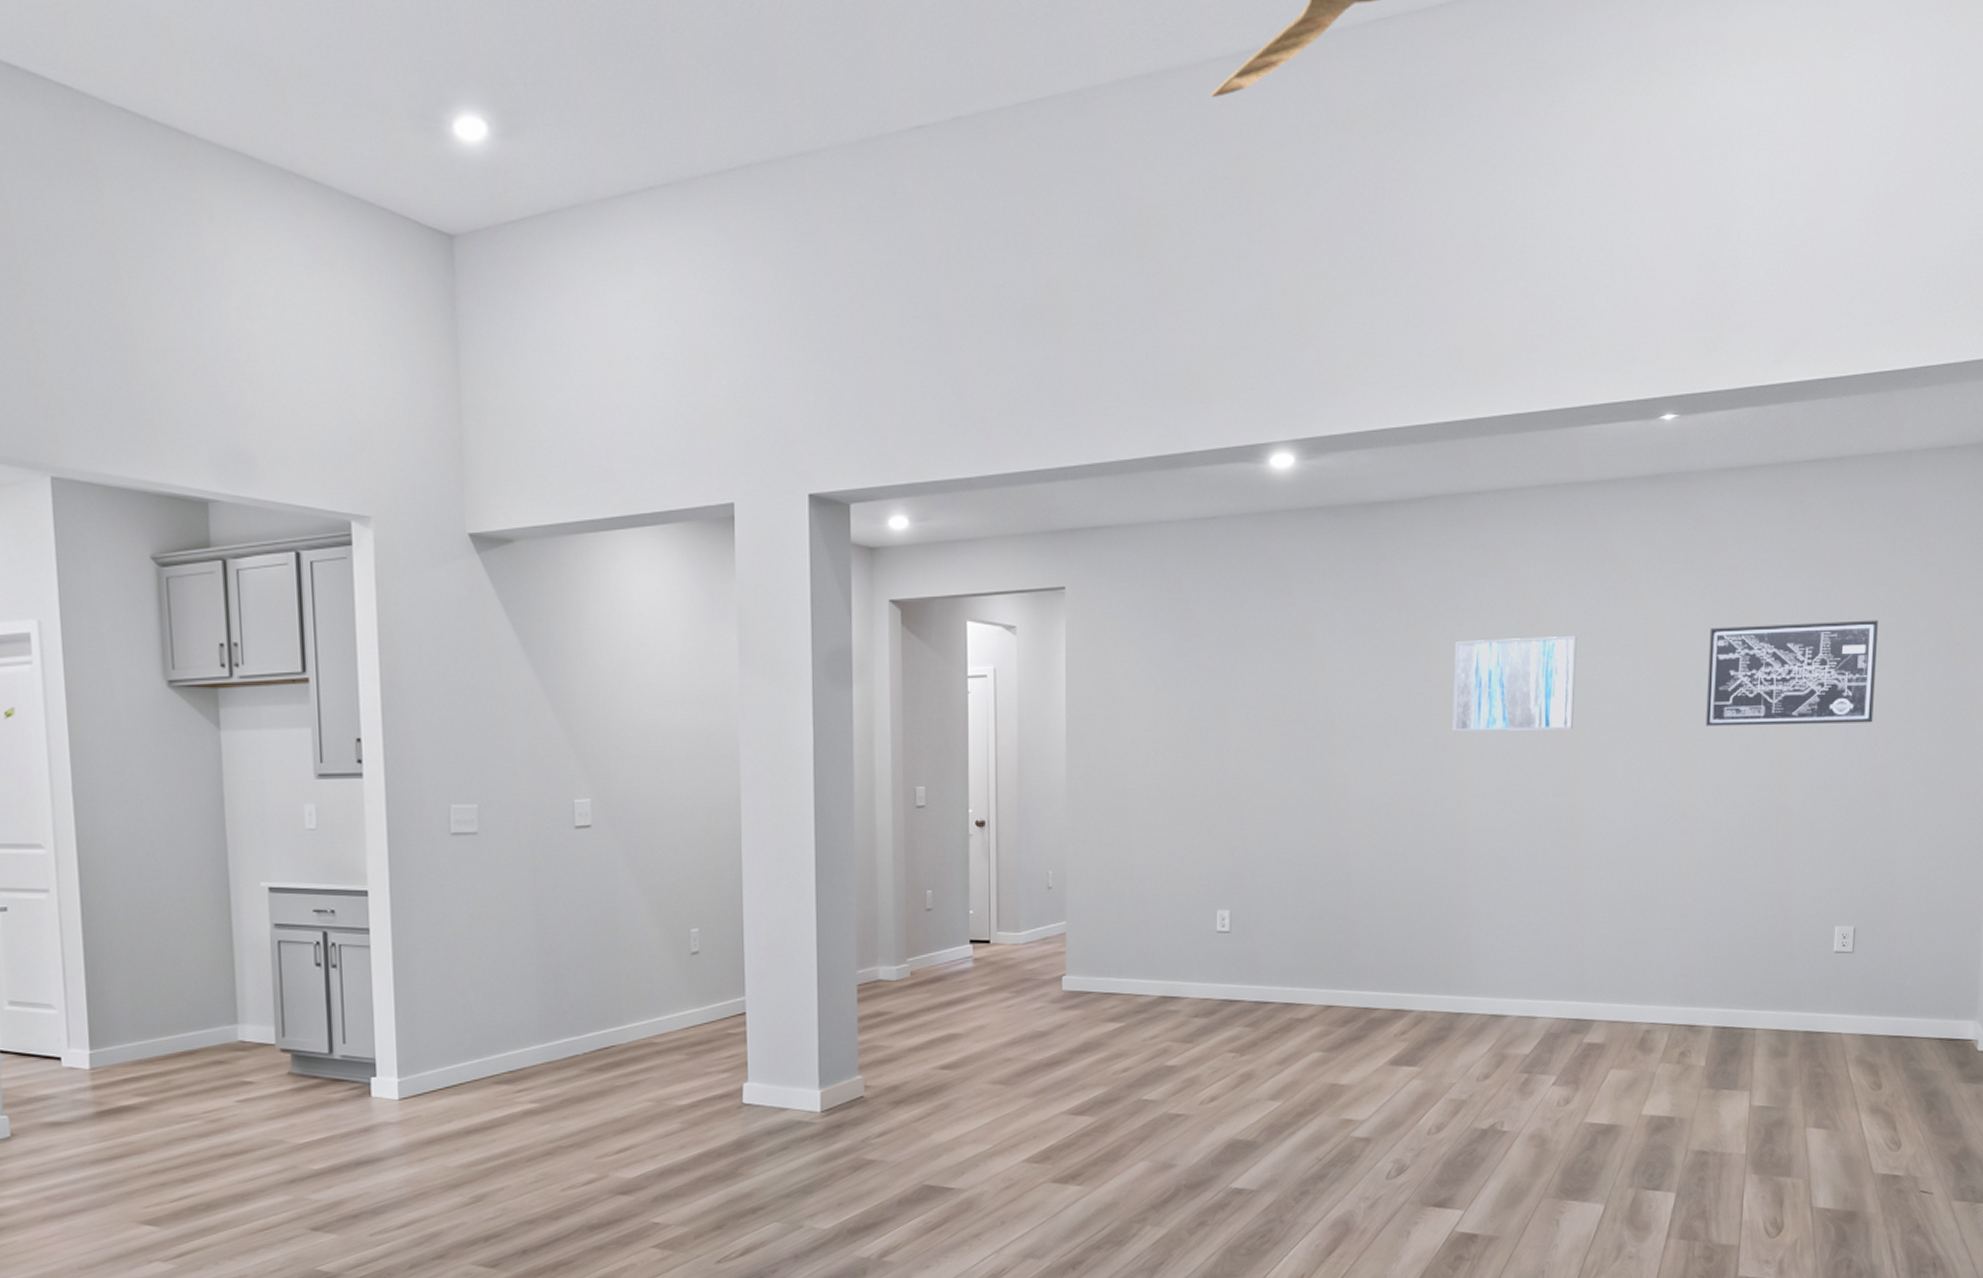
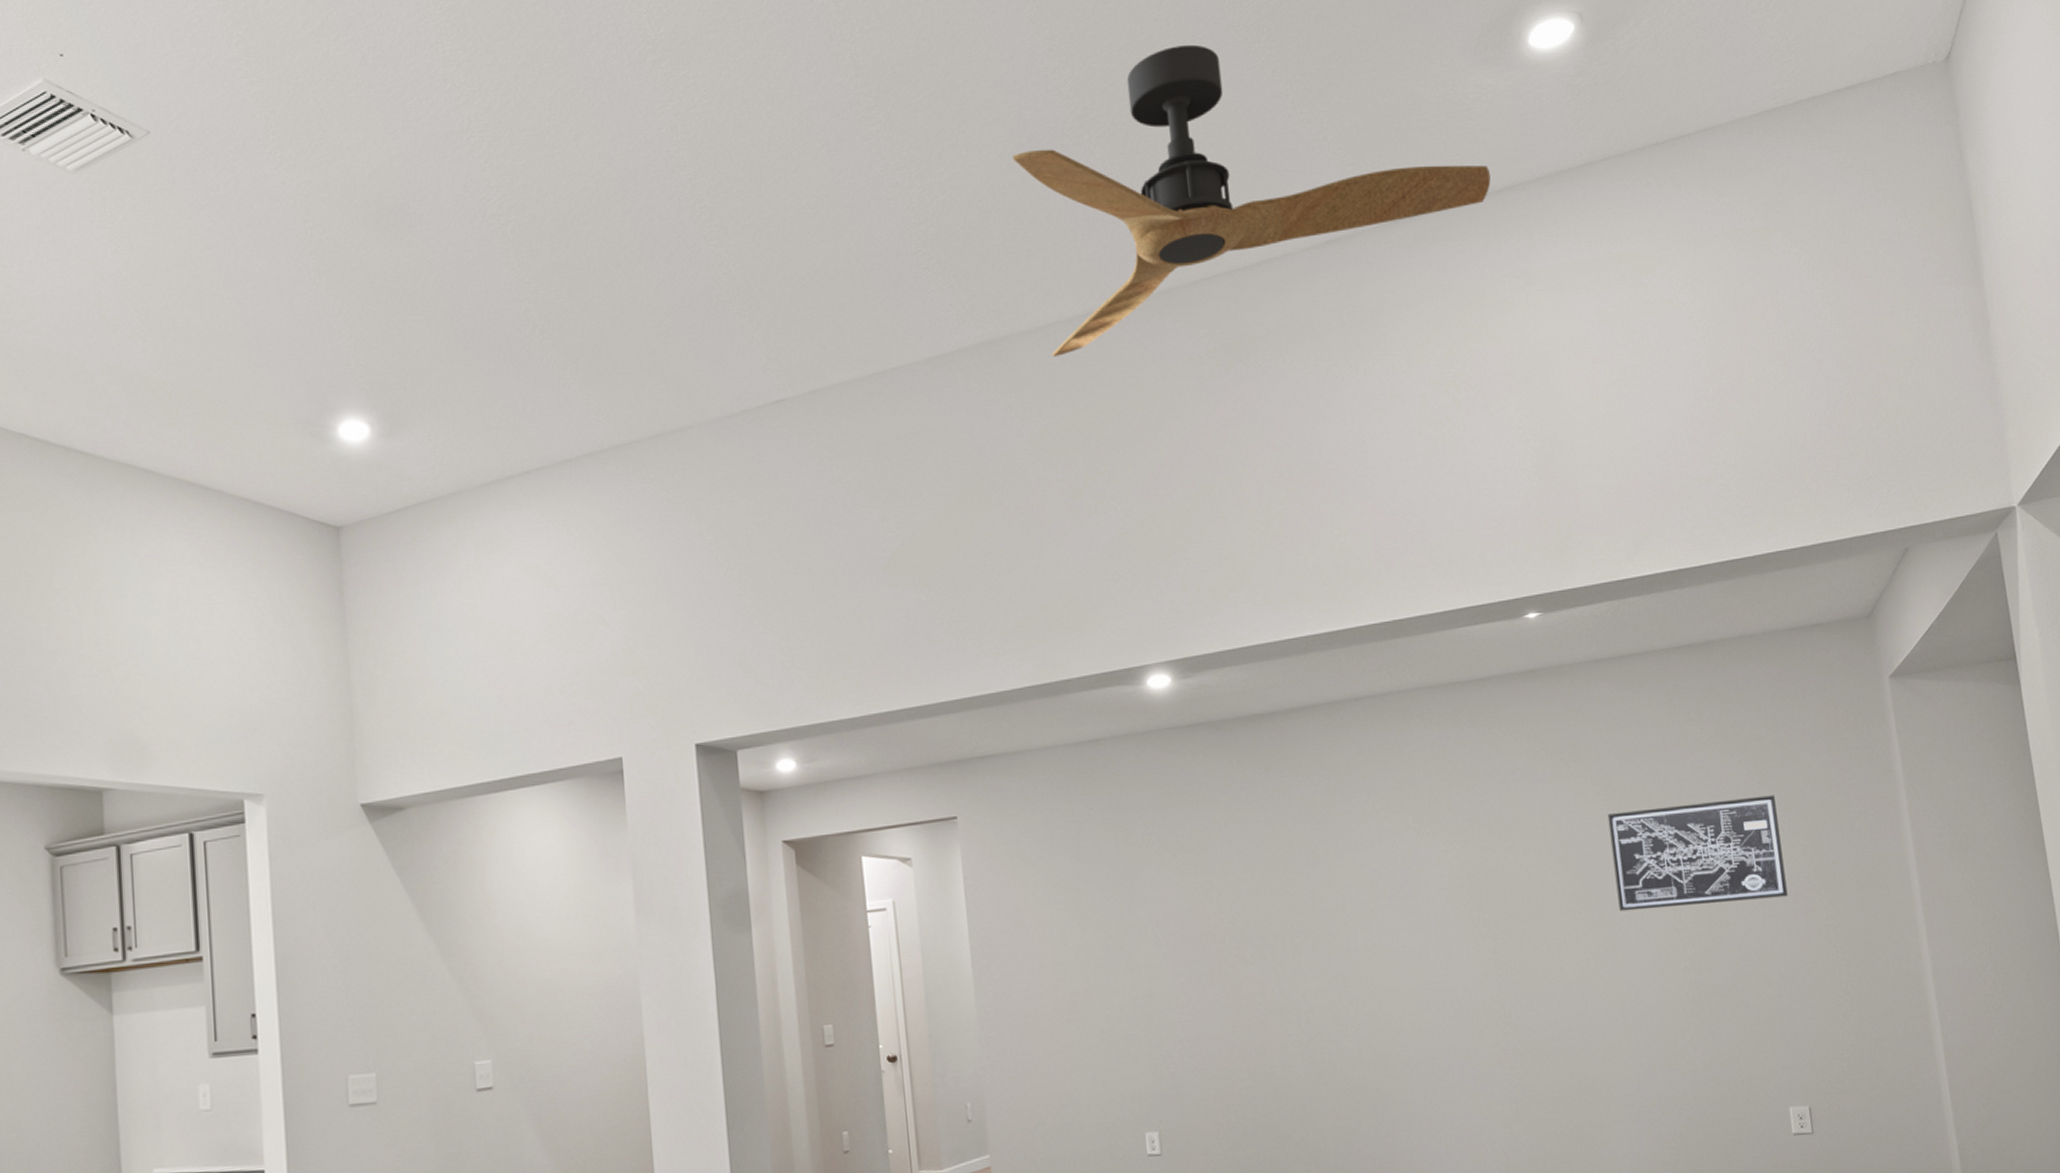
wall art: present [1452,635,1577,732] -> none [1354,830,1485,934]

